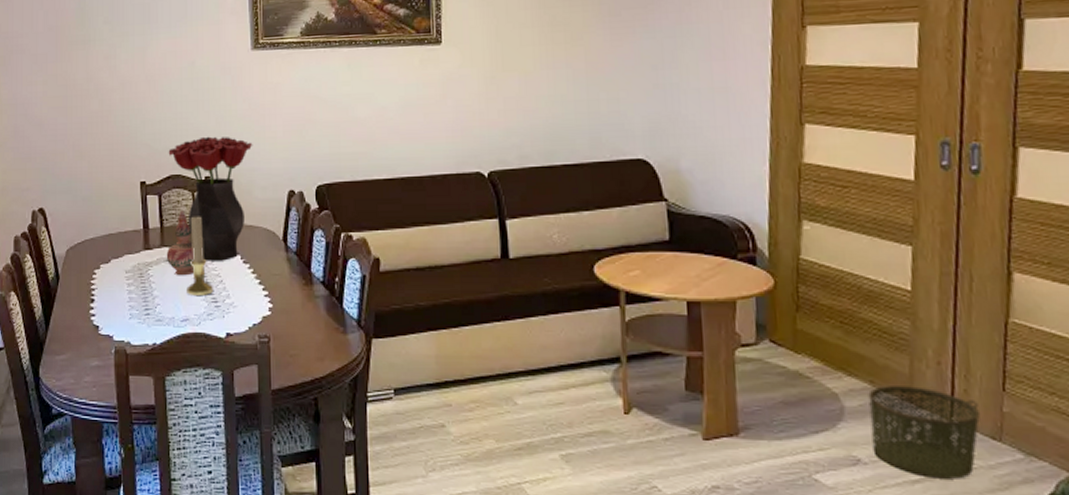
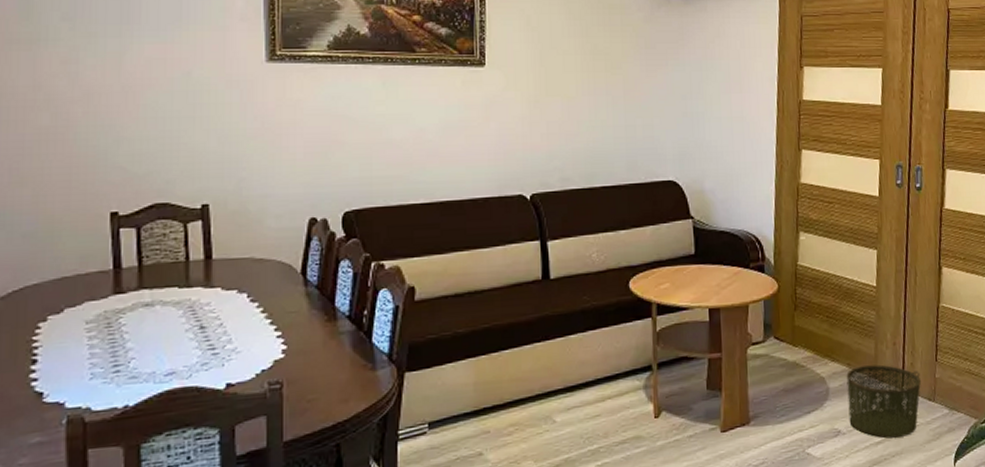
decorative vase: present [166,210,195,276] -> none [145,245,185,322]
bouquet: present [168,136,253,261] -> none [151,158,266,303]
candle holder: present [185,214,214,297] -> none [171,249,211,345]

